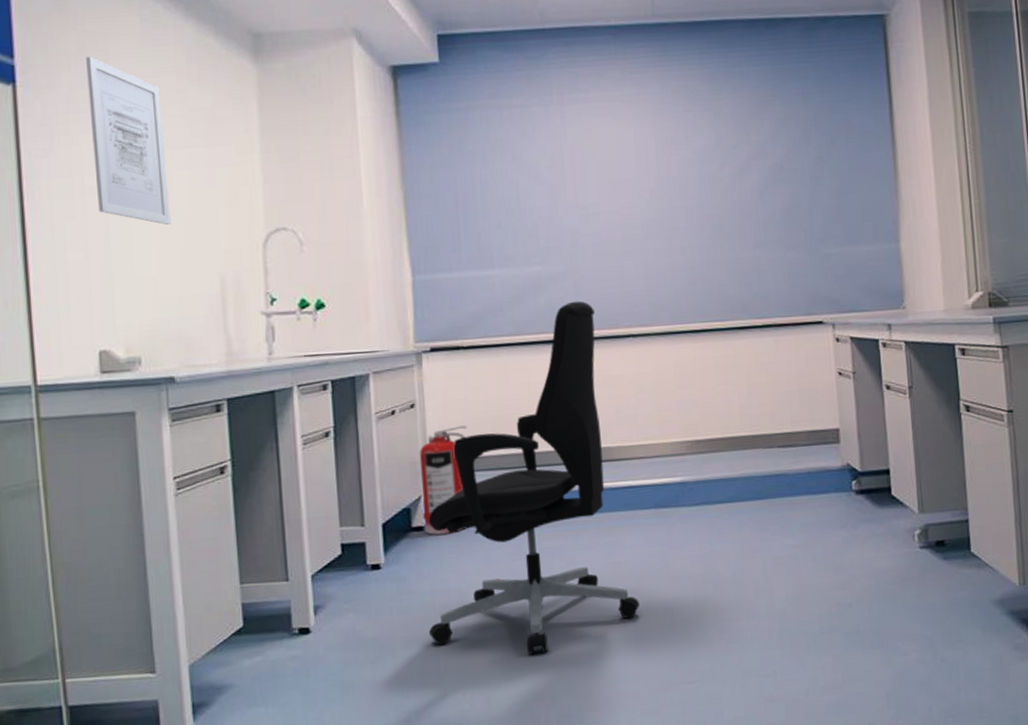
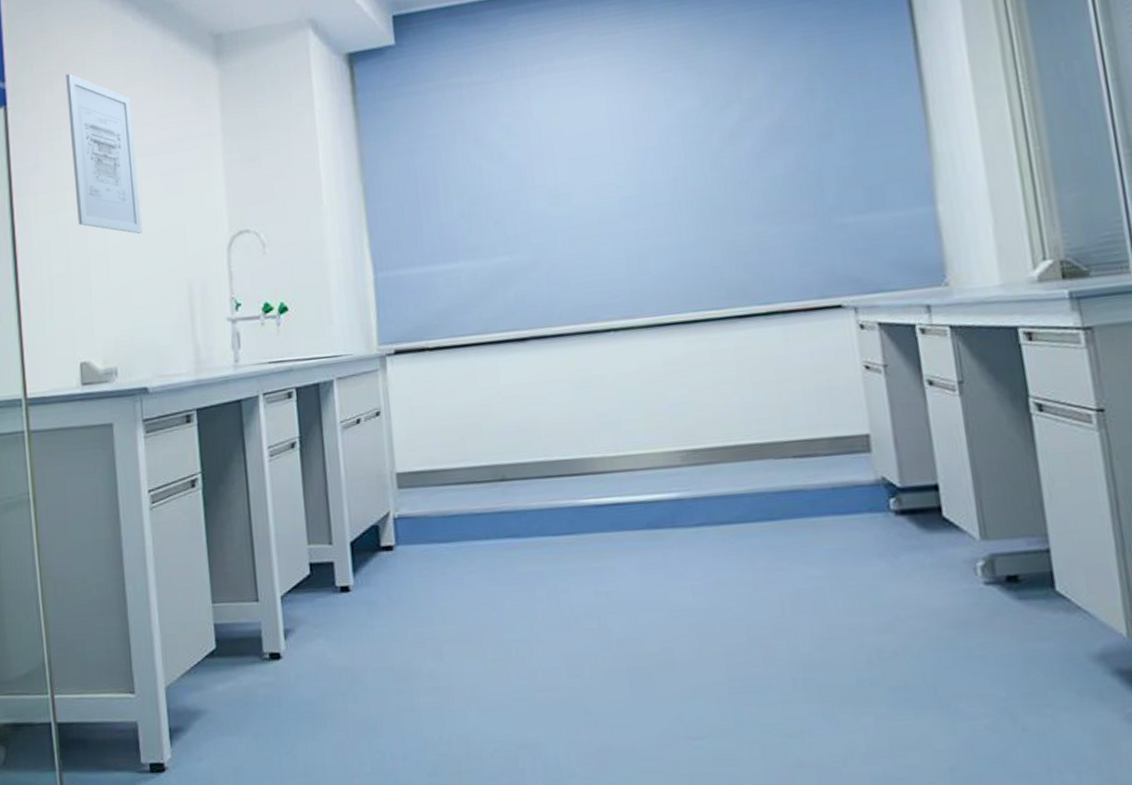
fire extinguisher: present [419,425,467,535] -> none [386,434,436,556]
office chair: present [428,301,641,655] -> none [397,292,635,695]

